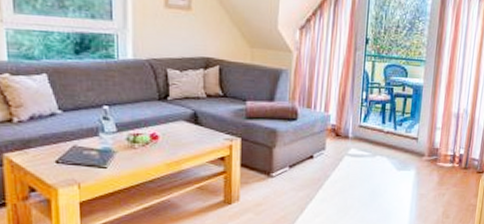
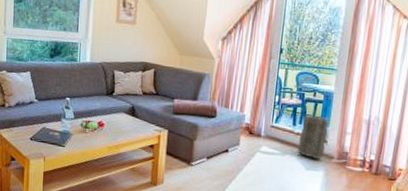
backpack: none [387,110,419,157] -> present [297,114,329,159]

